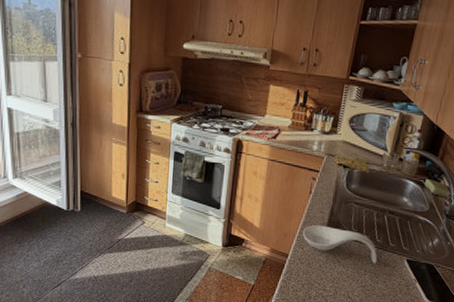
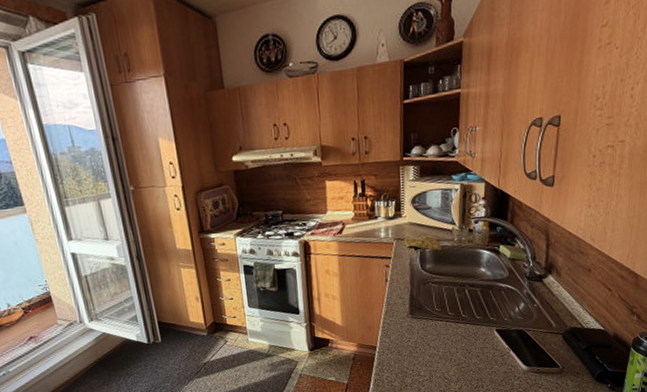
spoon rest: present [302,225,378,264] -> none [386,311,467,340]

